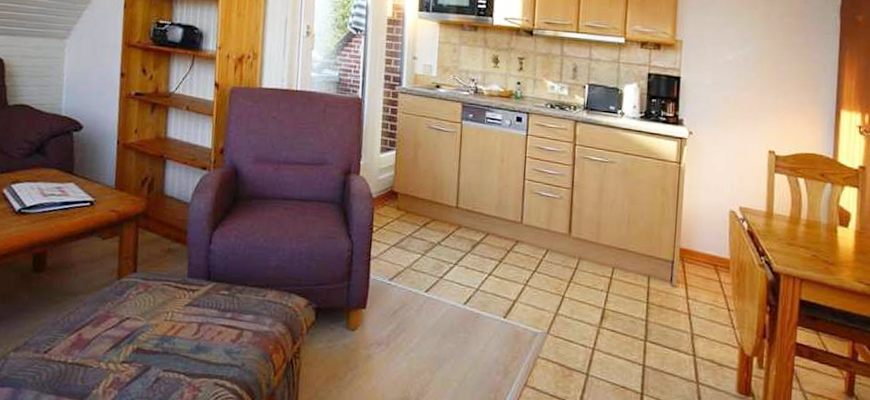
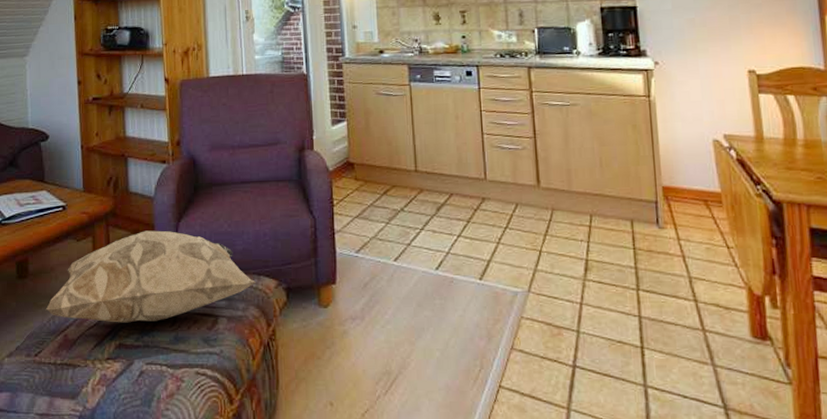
decorative pillow: none [60,236,287,329] -> present [45,230,257,323]

